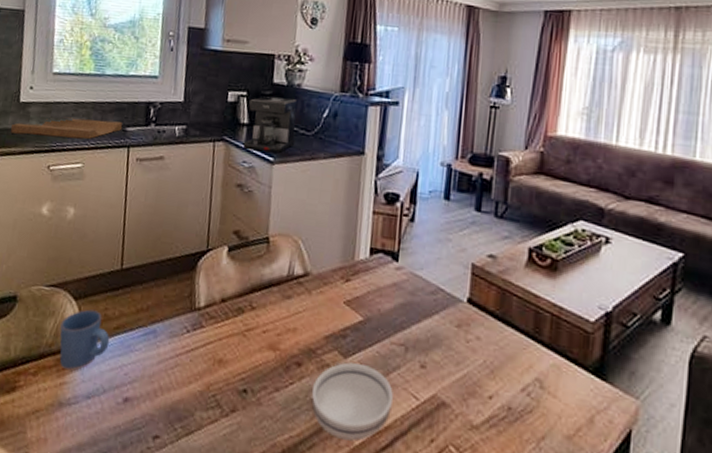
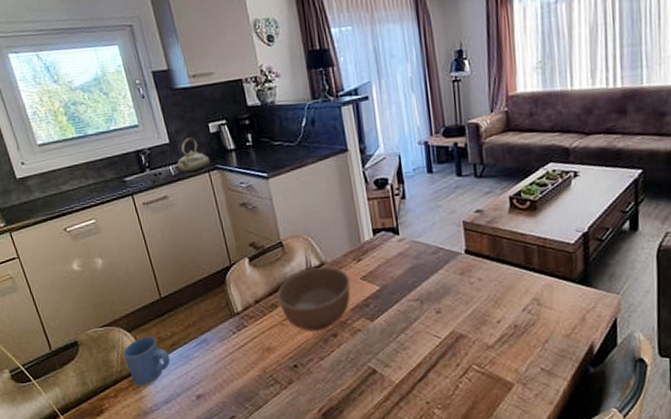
cutting board: present [11,117,123,140] -> none [17,175,121,208]
teakettle: none [182,101,220,139] -> present [176,137,211,173]
coffee maker: present [243,96,298,154] -> none [230,116,282,172]
bowl: none [246,276,333,355] -> present [277,266,351,332]
bowl: present [311,362,393,442] -> none [350,322,420,382]

